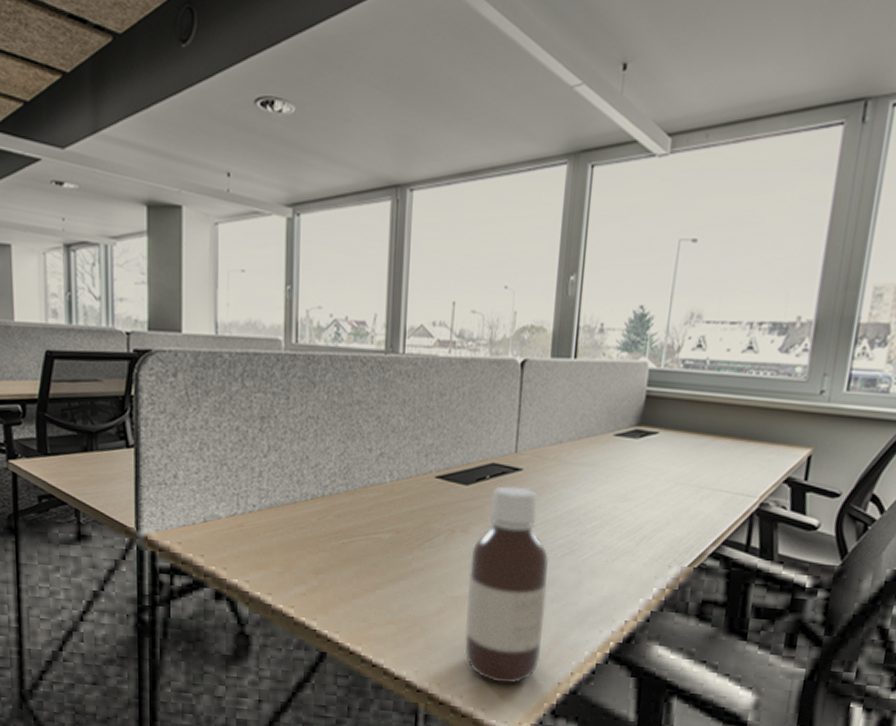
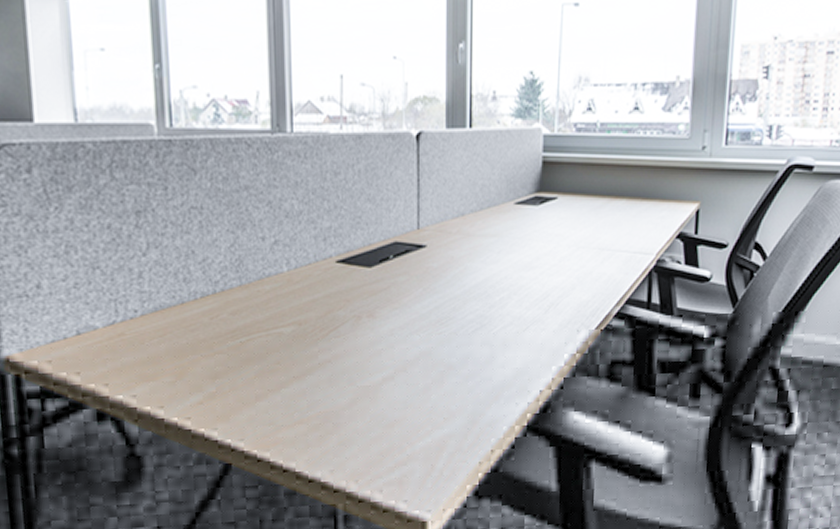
bottle: present [464,486,550,684] -> none [379,264,461,471]

